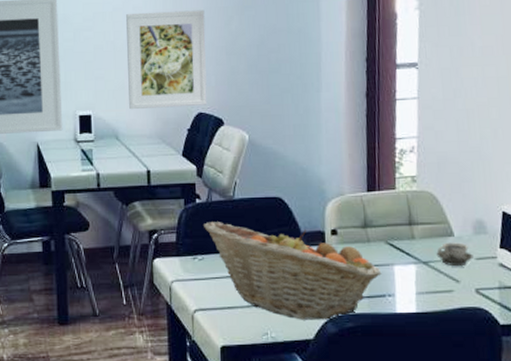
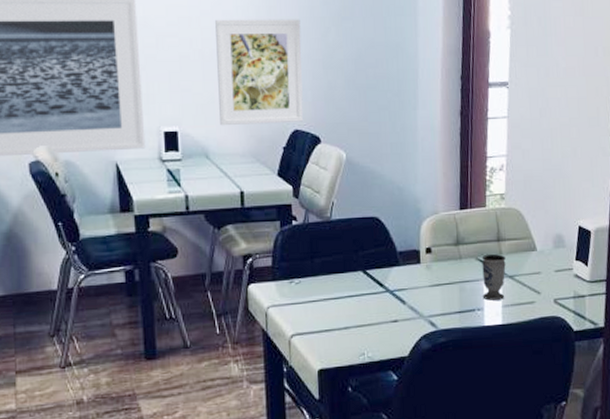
fruit basket: present [203,222,382,320] -> none [299,244,472,338]
cup: none [392,238,419,287] -> present [482,253,506,301]
cup: present [436,242,473,267] -> none [521,256,553,279]

